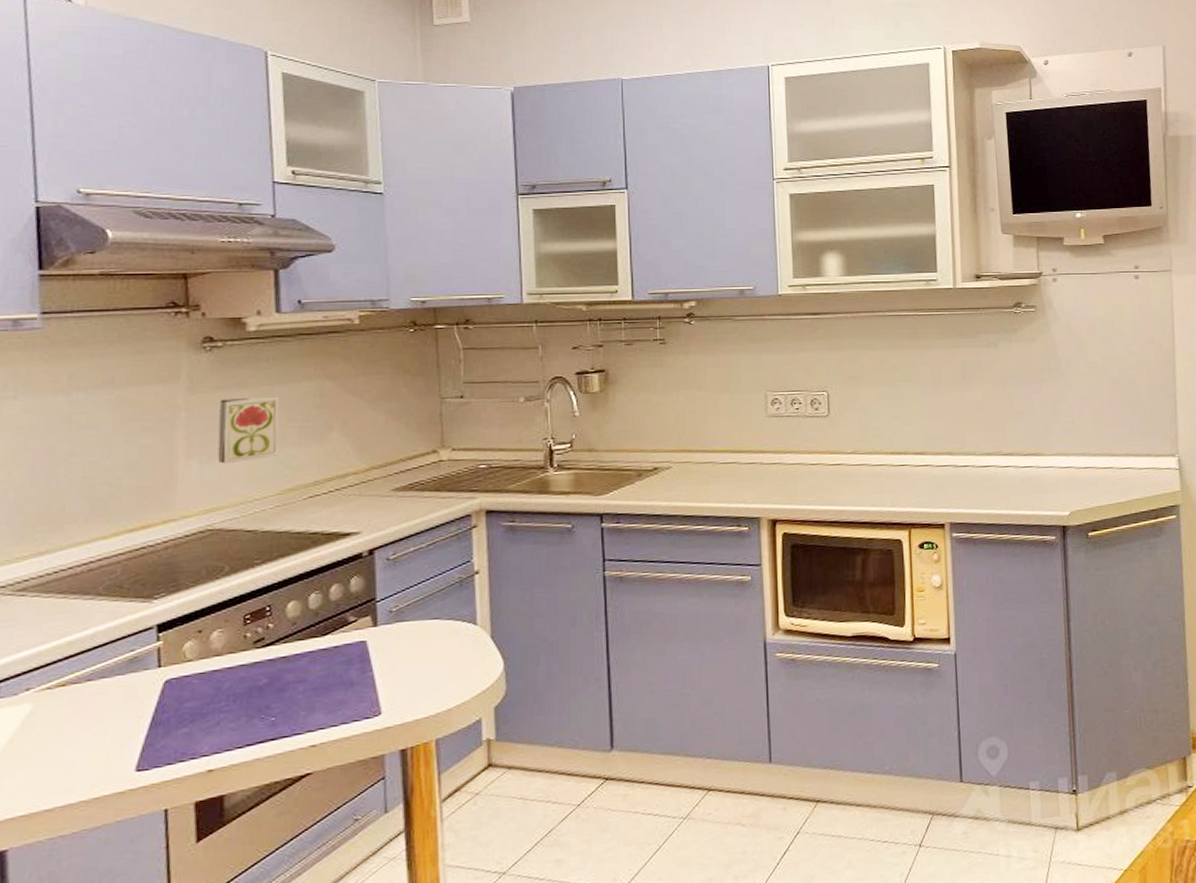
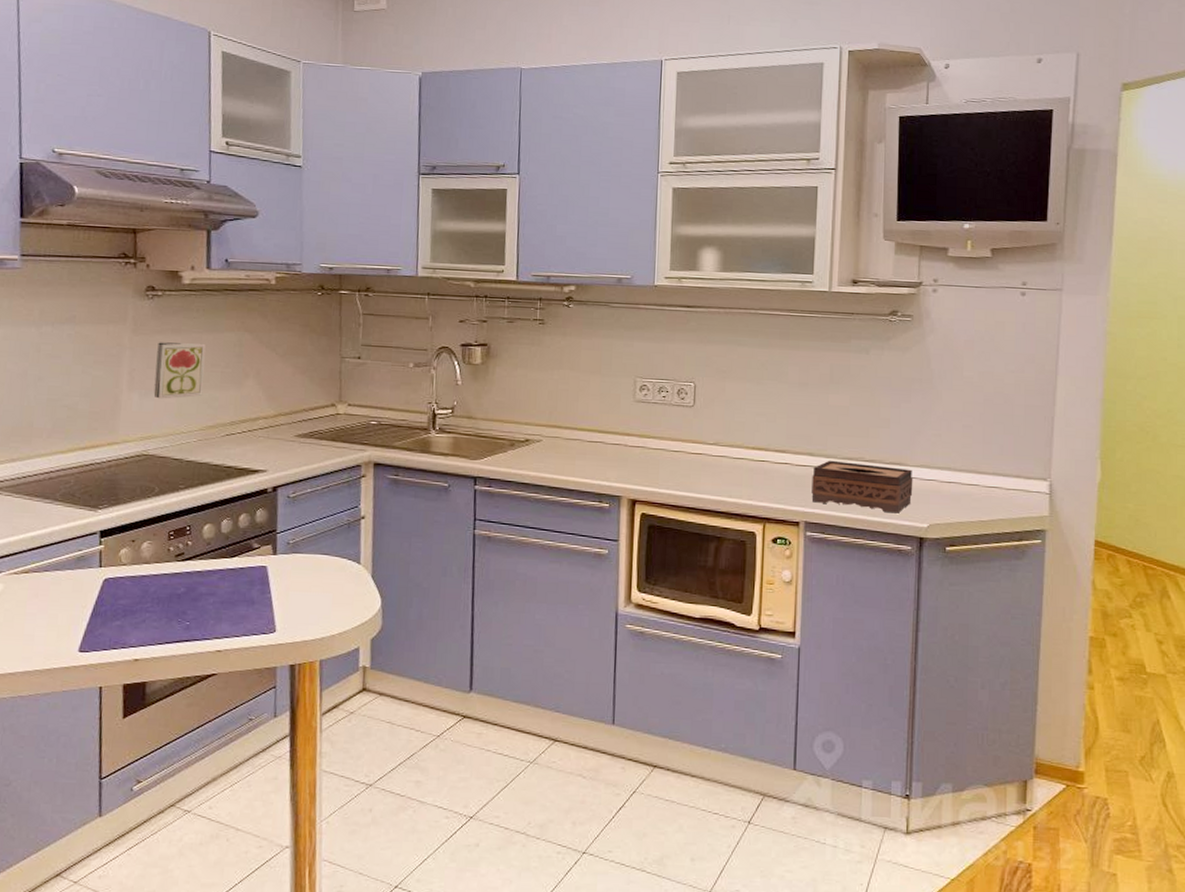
tissue box: none [953,457,1052,505] -> present [811,460,913,514]

